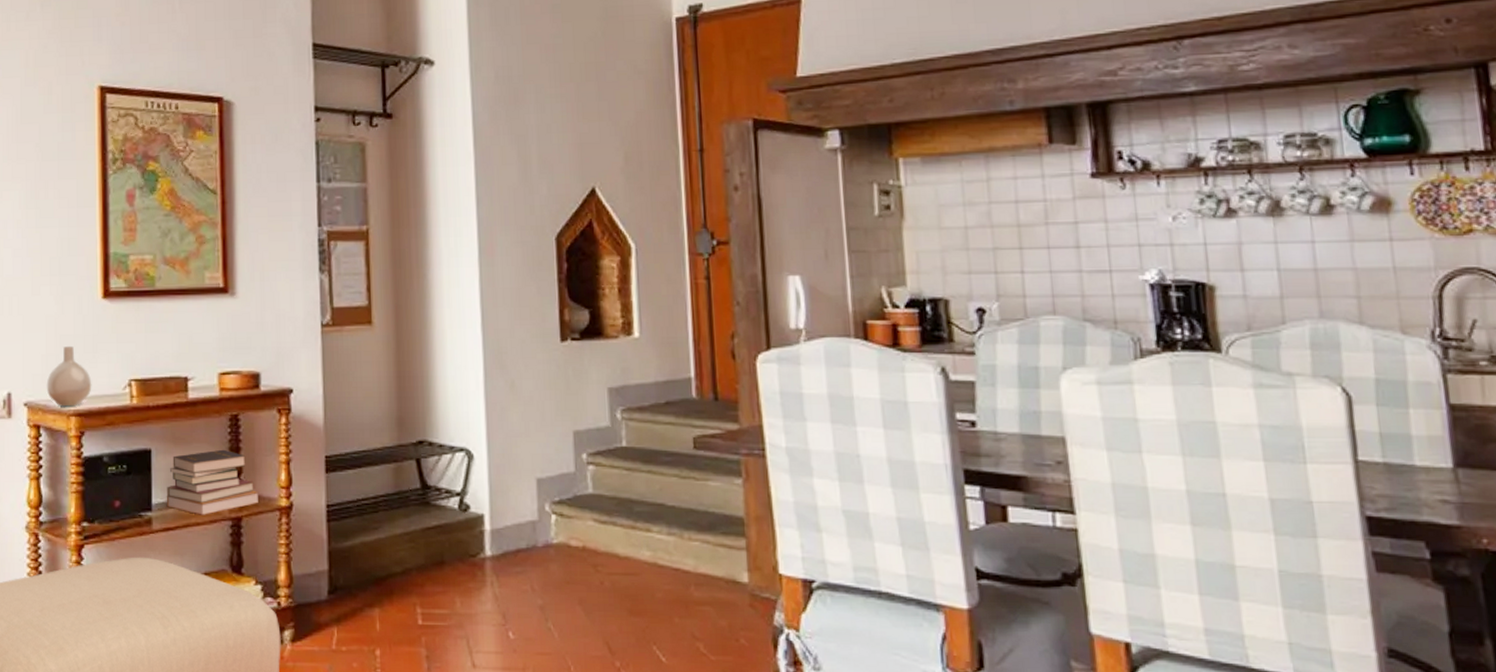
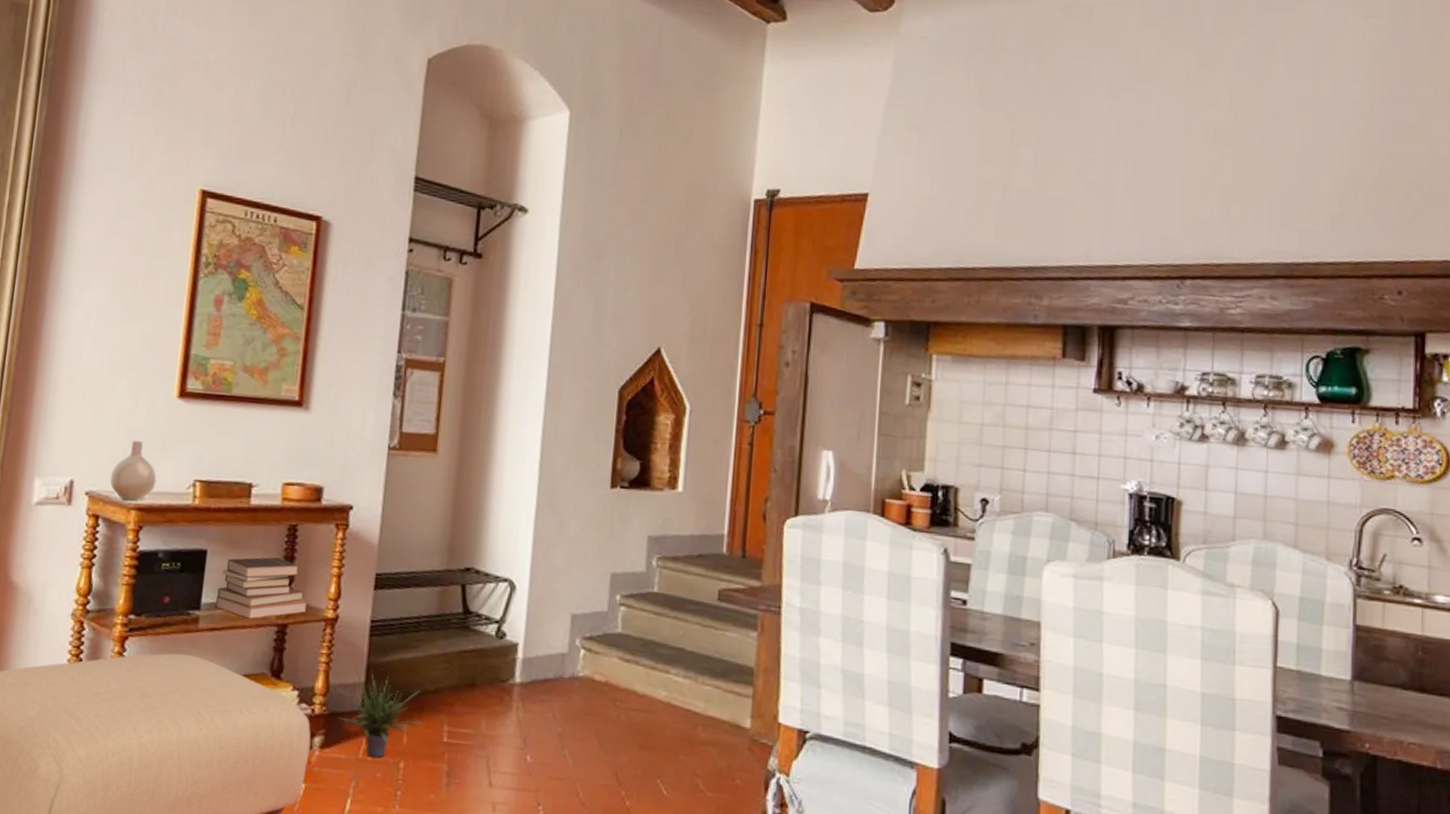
potted plant: none [299,551,396,648] -> present [336,664,425,759]

